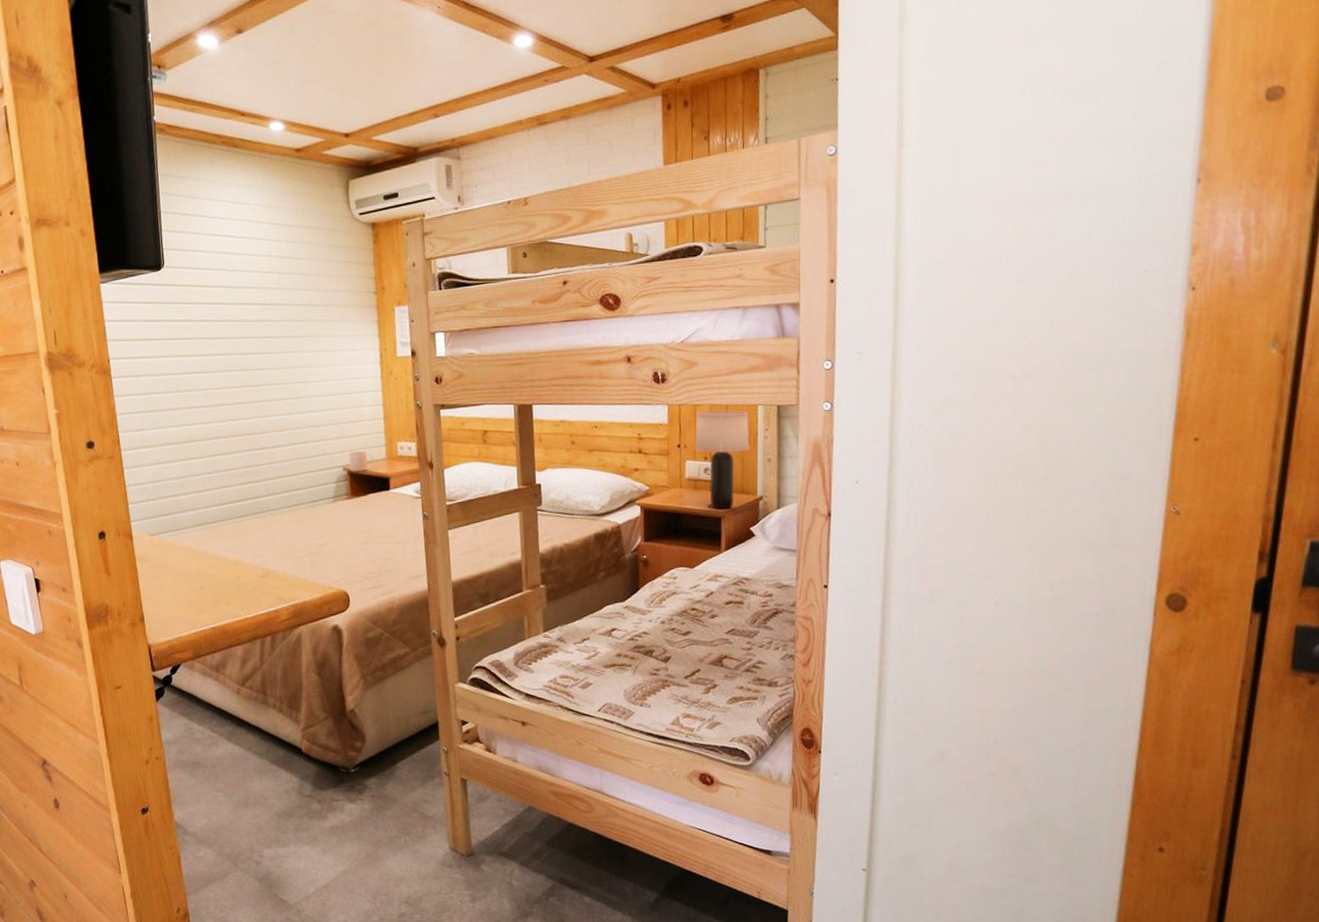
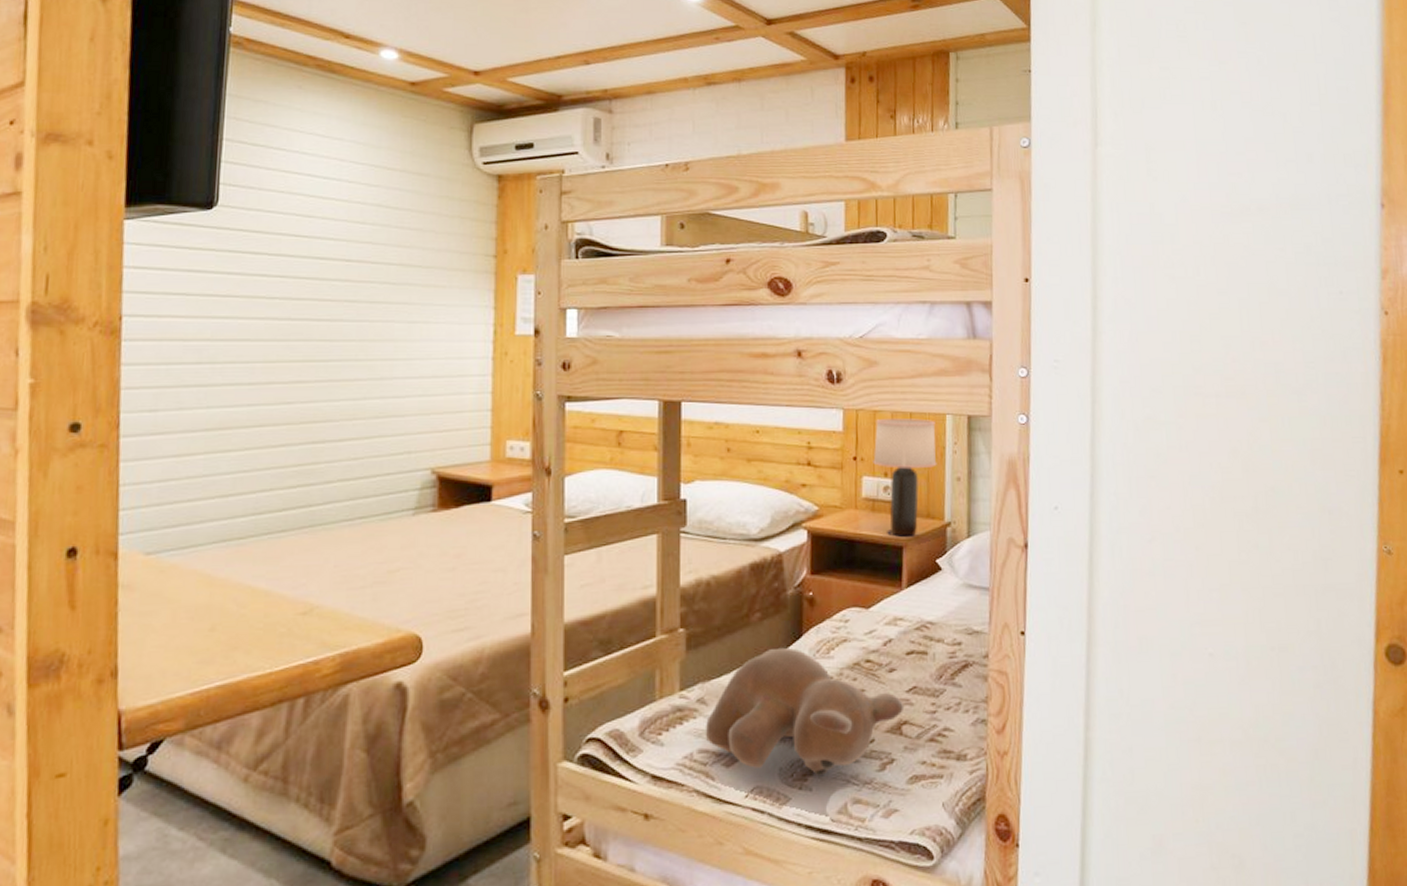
mug: present [349,451,373,472] -> none [440,449,473,476]
teddy bear: none [564,599,725,697] -> present [705,647,905,777]

